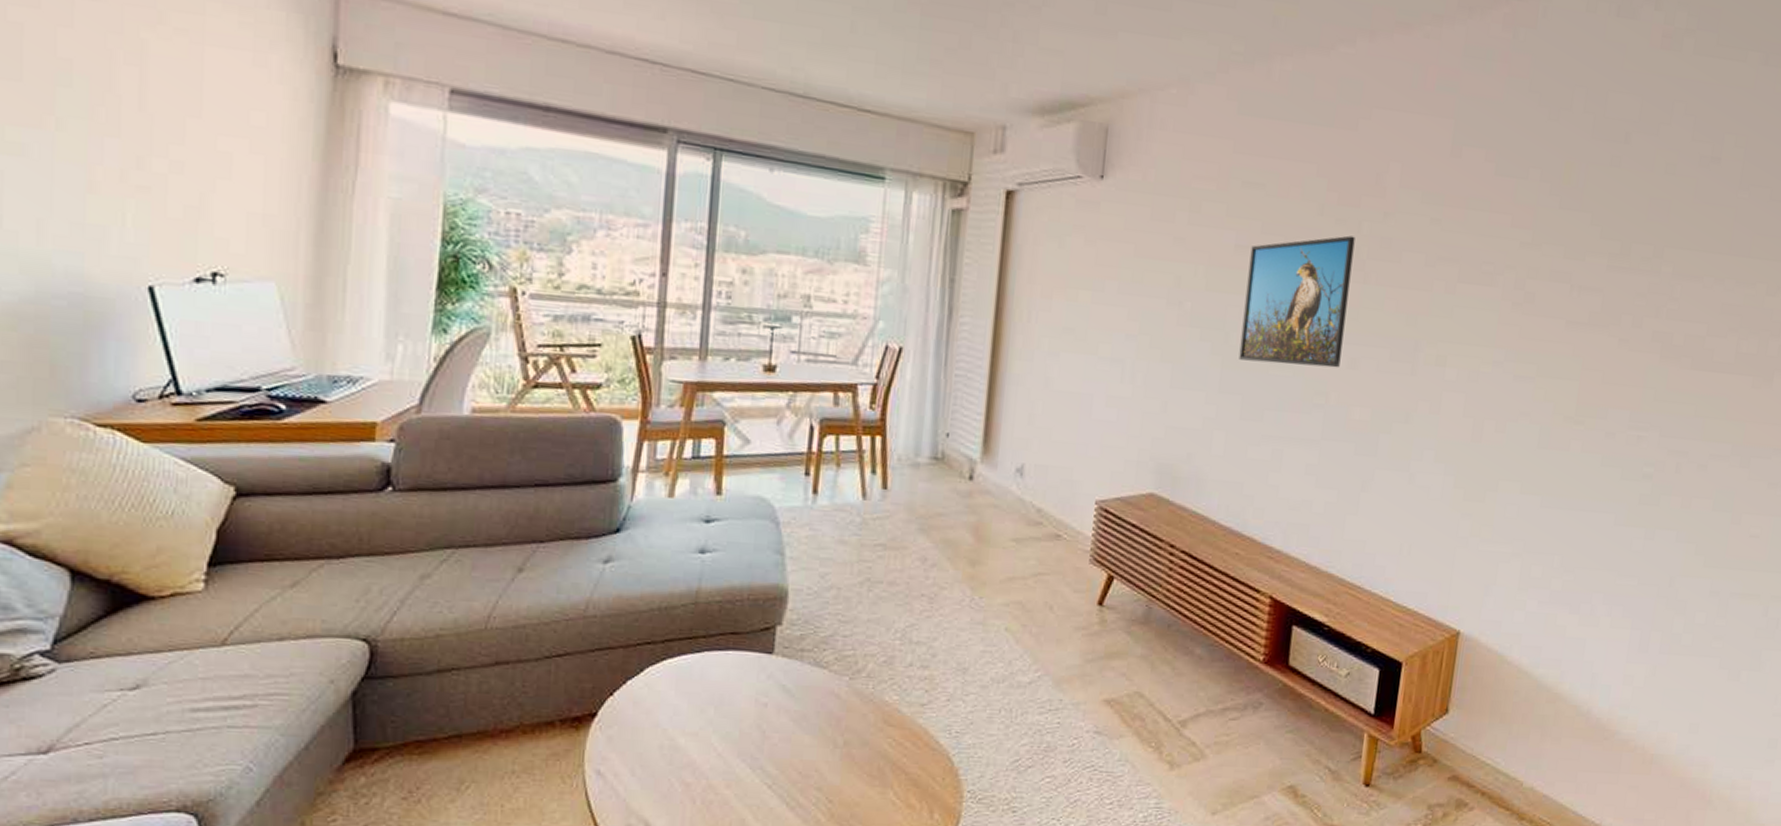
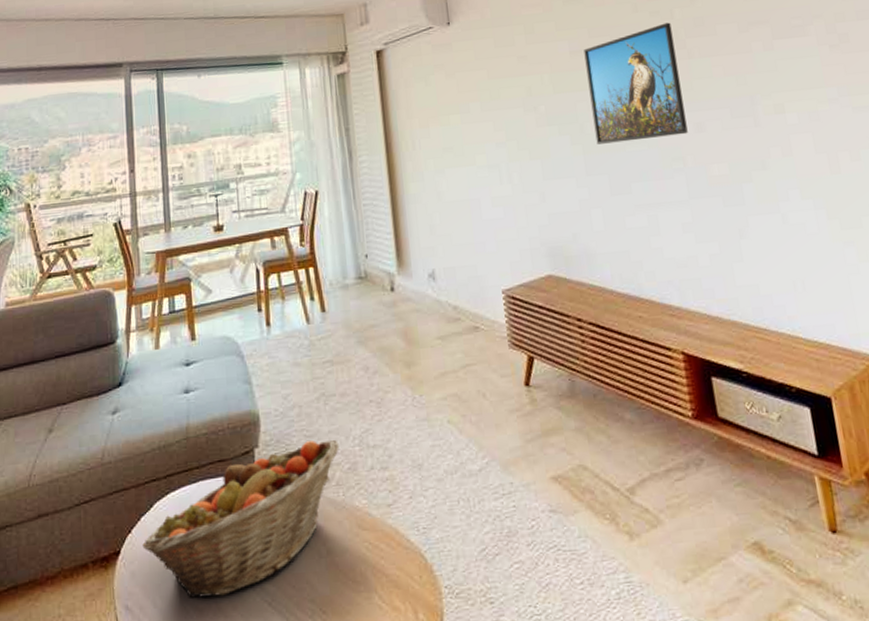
fruit basket: none [625,627,877,773] -> present [142,439,339,598]

